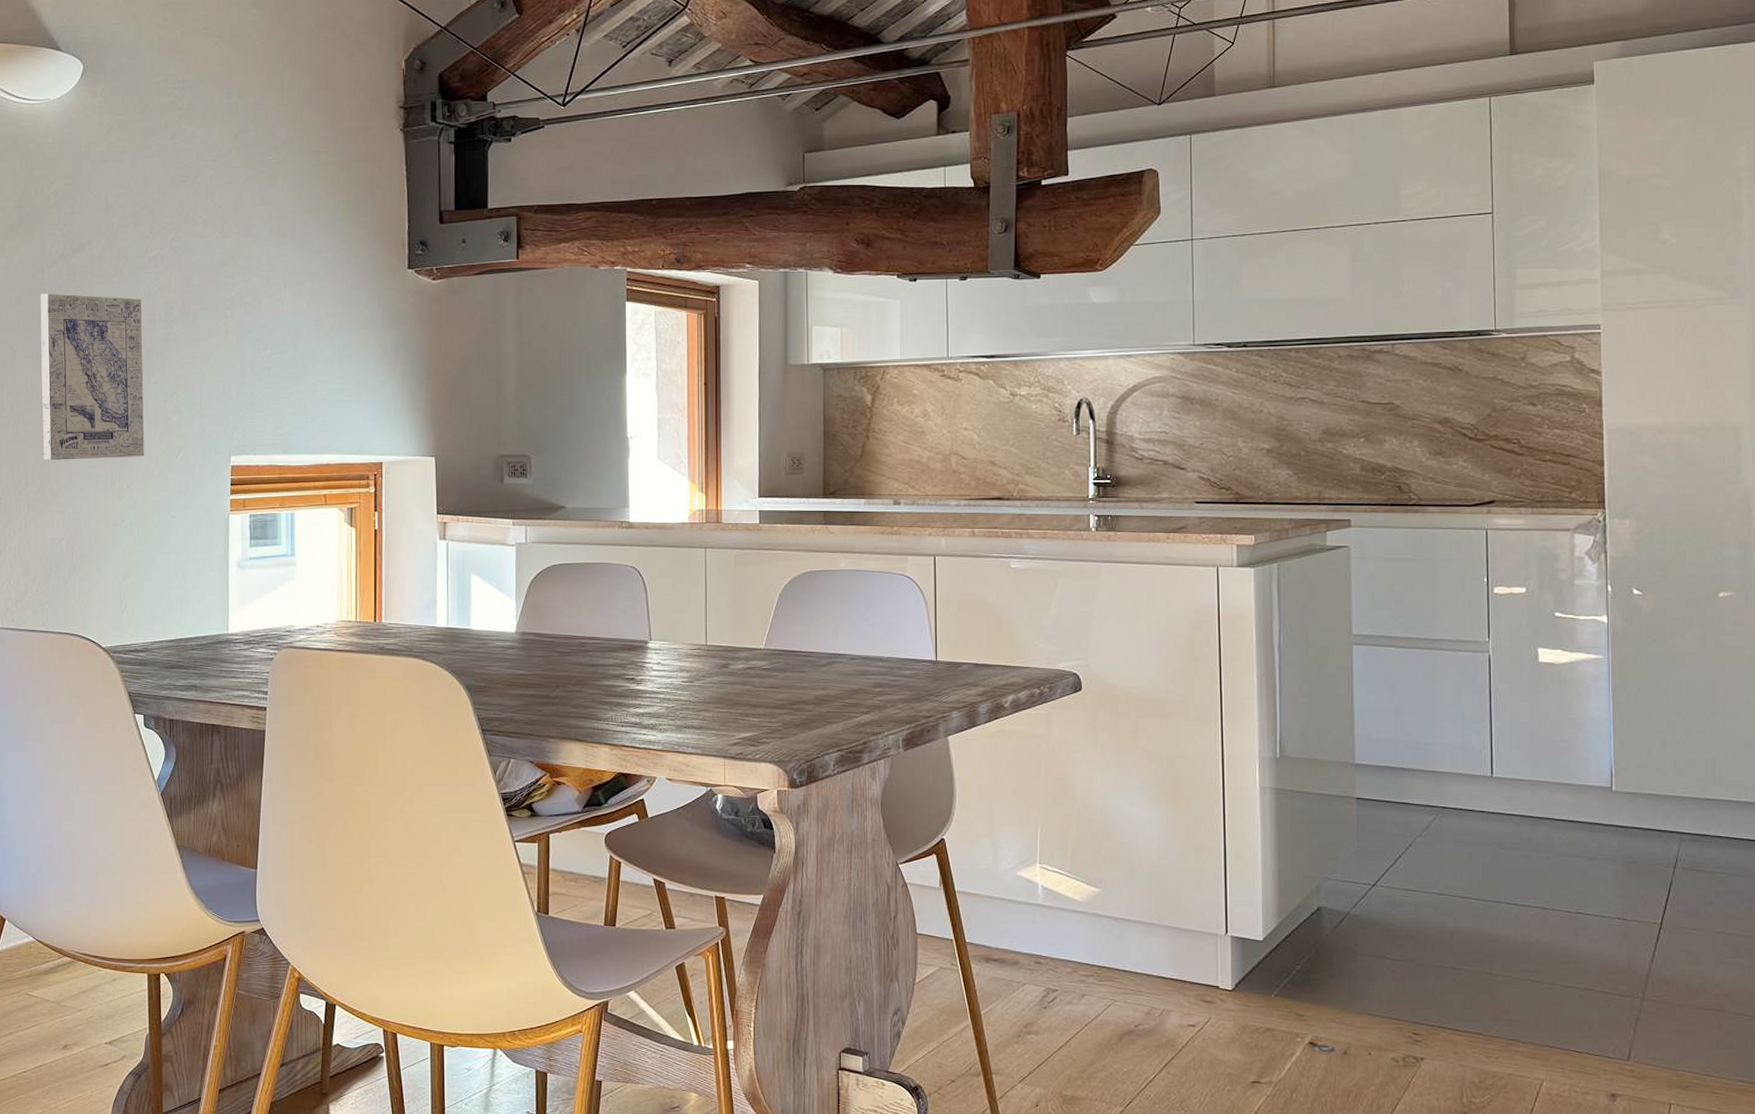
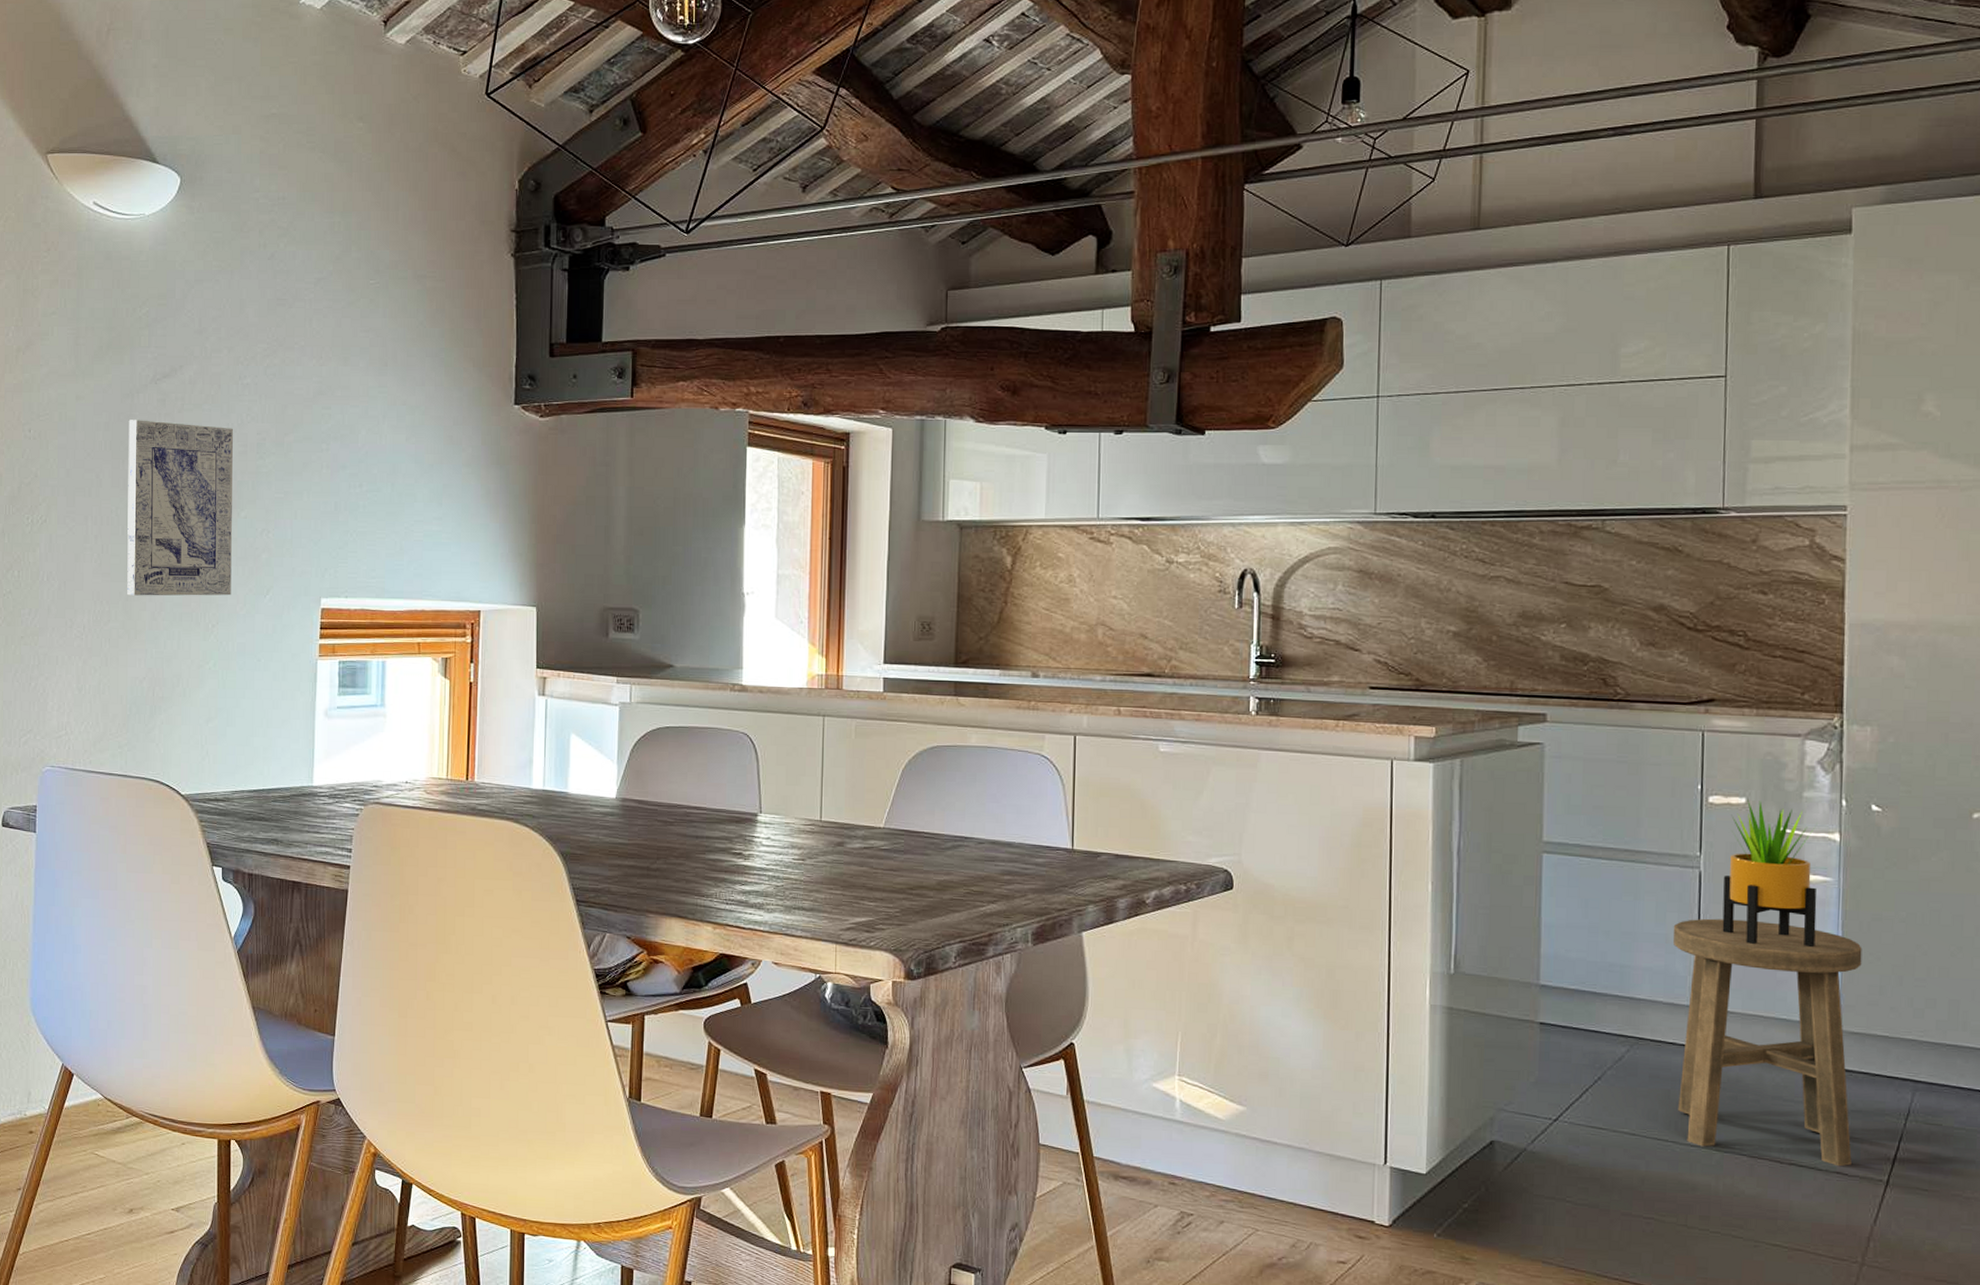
stool: none [1468,697,1631,913] -> present [1673,918,1862,1167]
potted plant: none [1510,589,1591,719] -> present [1722,799,1817,948]

